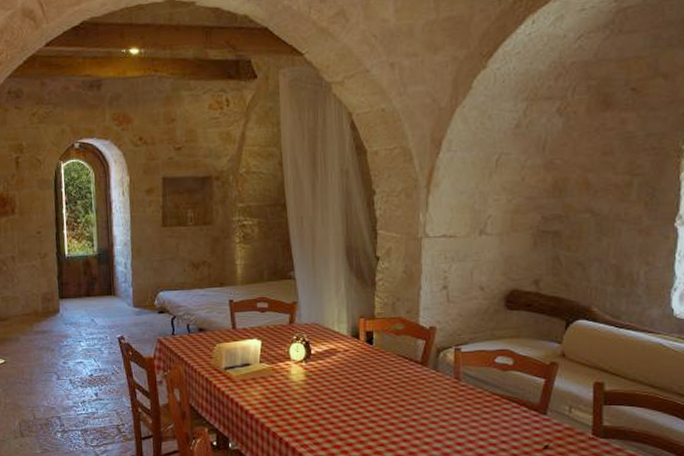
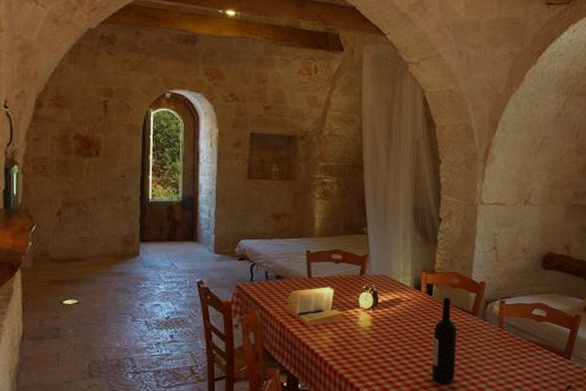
wine bottle: none [376,346,405,442] -> present [432,297,457,383]

